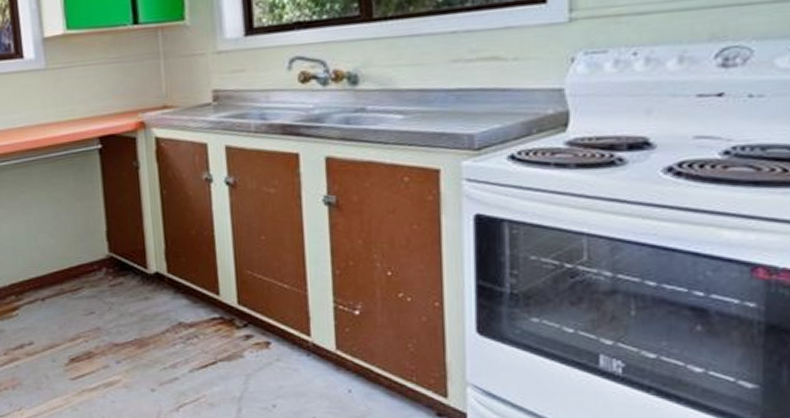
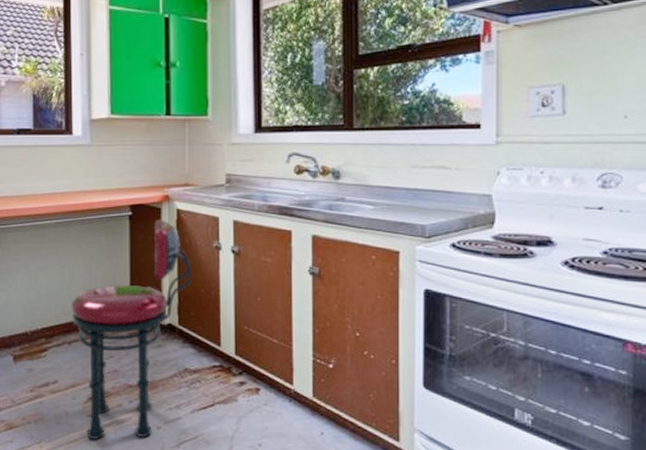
stool: none [40,151,180,406] -> present [71,219,193,440]

